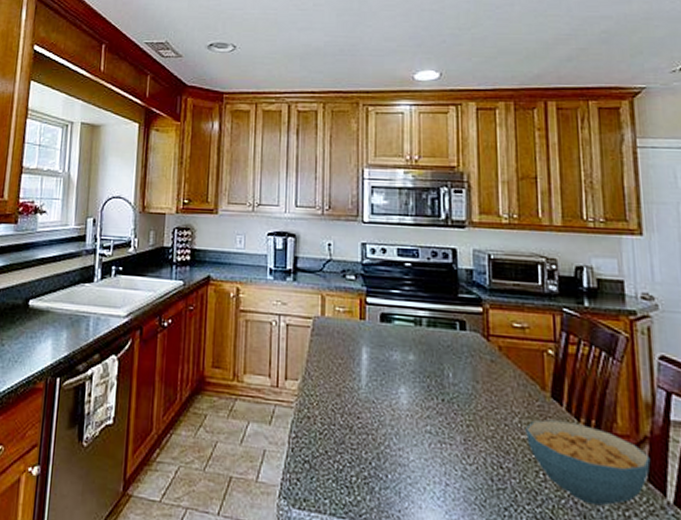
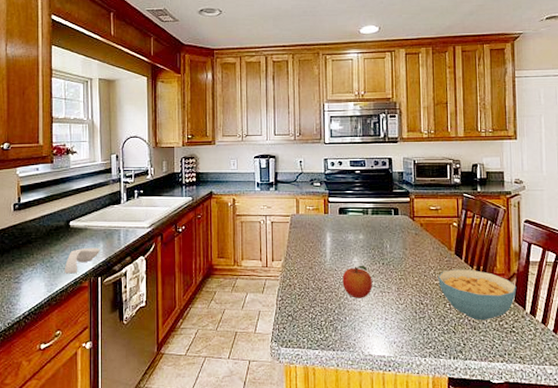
spoon rest: none [15,336,63,370] -> present [64,247,101,274]
fruit: none [383,398,428,449] -> present [342,265,373,298]

